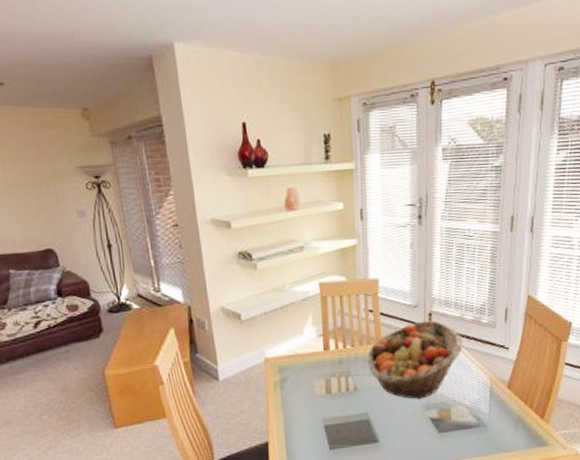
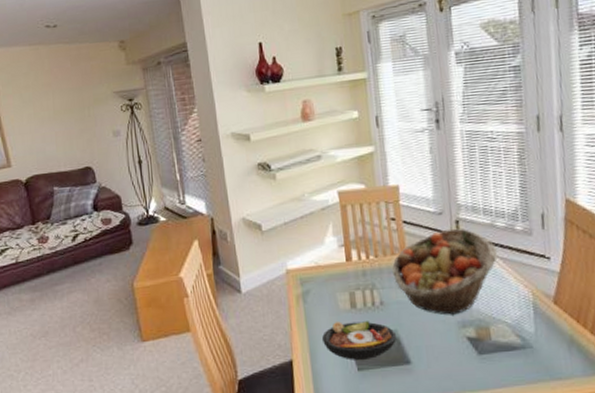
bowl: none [297,405,367,441] -> present [321,321,396,361]

